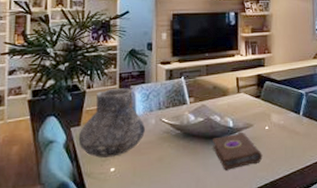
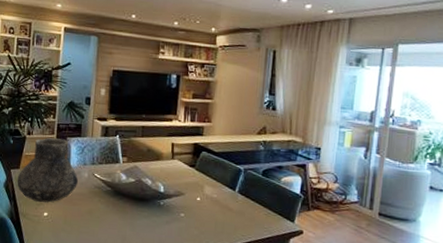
book: present [213,131,263,170] -> none [141,198,191,234]

